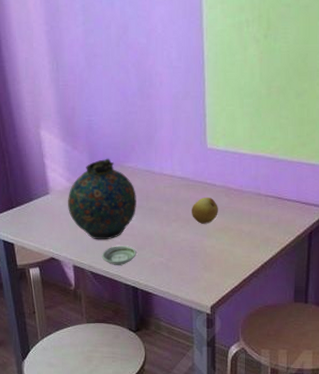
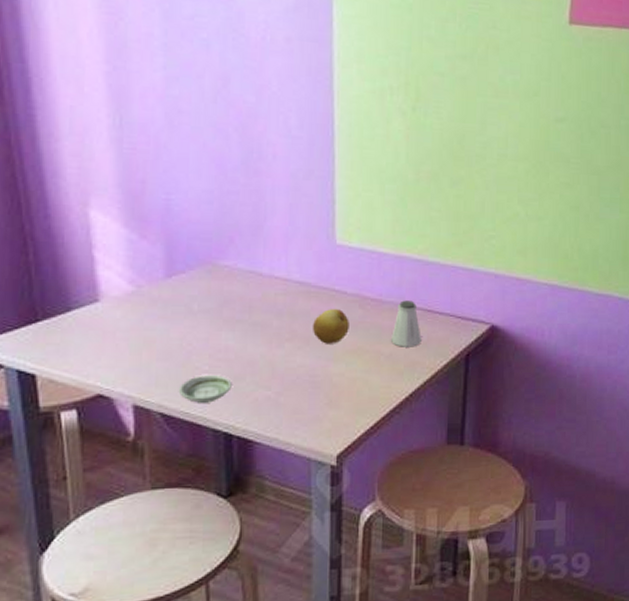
snuff bottle: present [68,158,136,240] -> none [128,252,235,368]
saltshaker: none [250,190,273,227] -> present [391,300,422,347]

